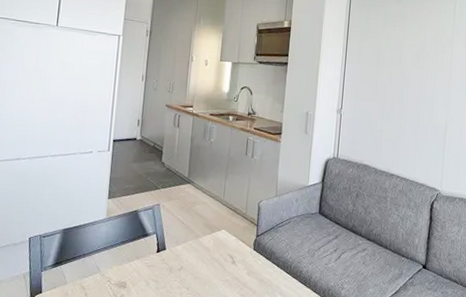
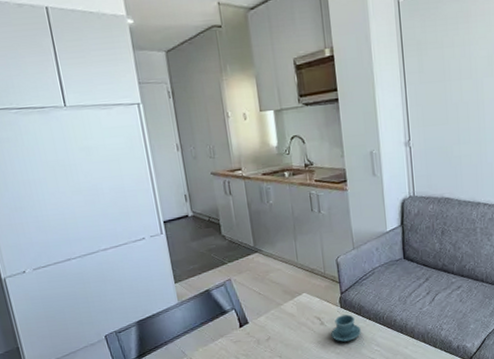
teacup: none [240,257,269,284] -> present [331,314,362,342]

